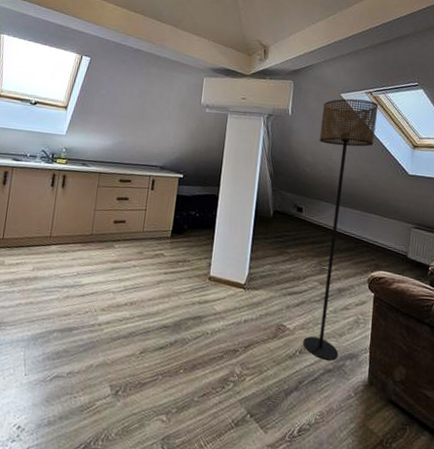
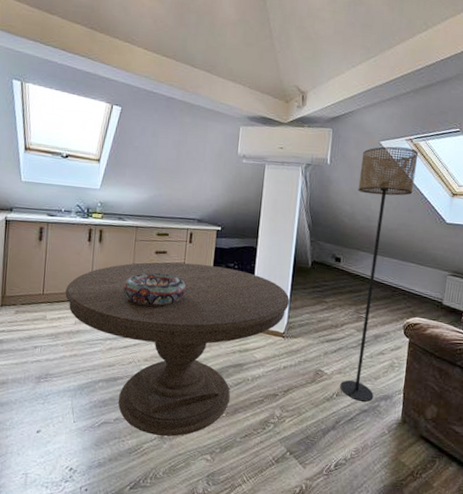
dining table: none [25,208,252,394] -> present [65,262,290,437]
decorative bowl: none [83,219,147,253] -> present [123,273,187,306]

